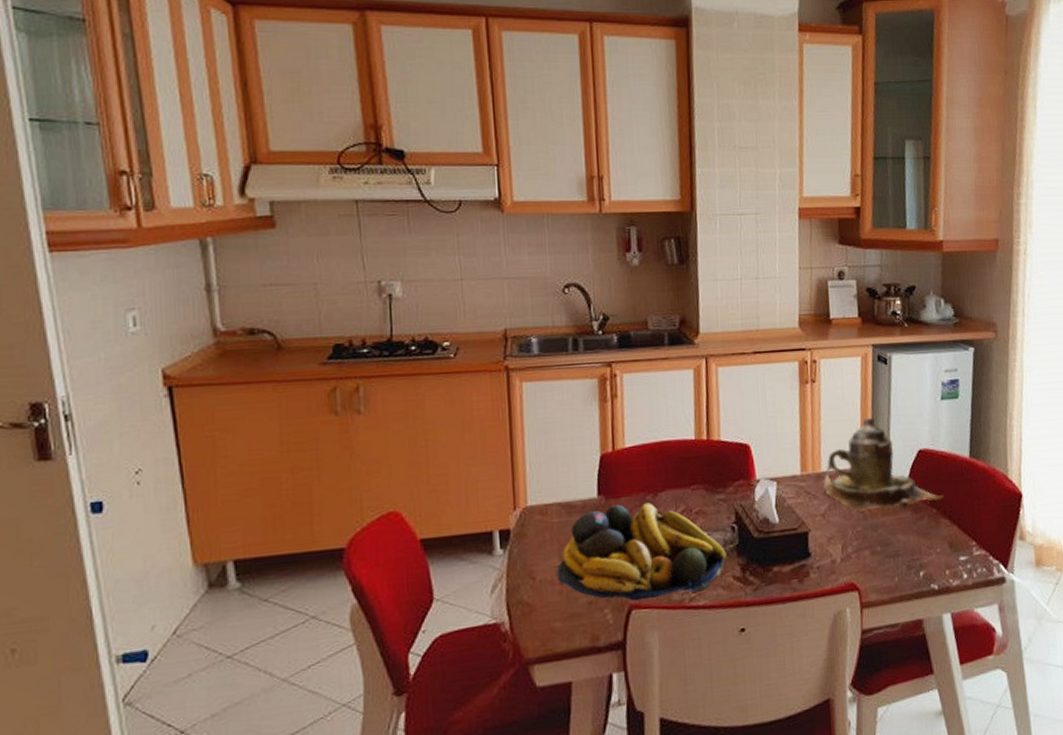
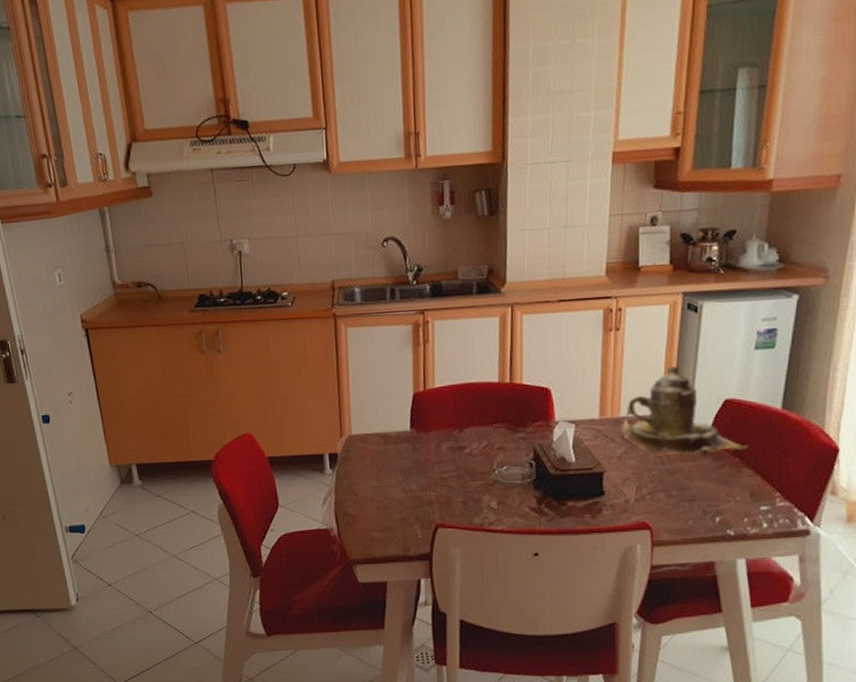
fruit bowl: present [557,502,727,601] -> none [375,437,524,521]

